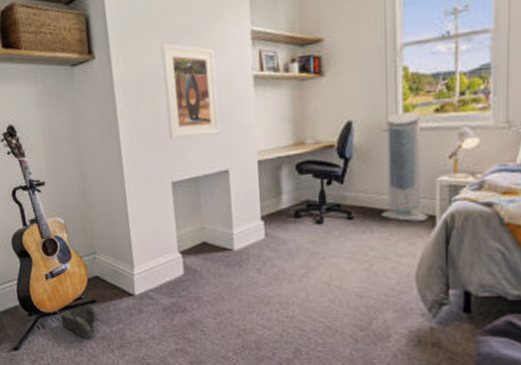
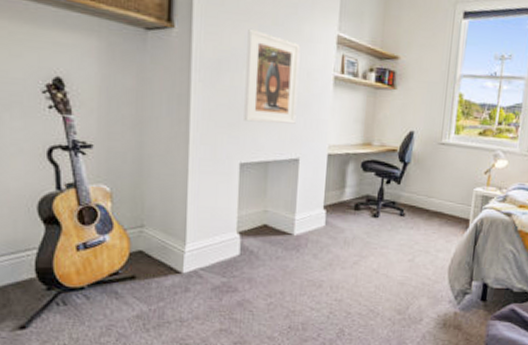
sneaker: present [60,304,97,338] -> none [89,280,135,316]
air purifier: present [381,112,429,221] -> none [427,131,468,223]

